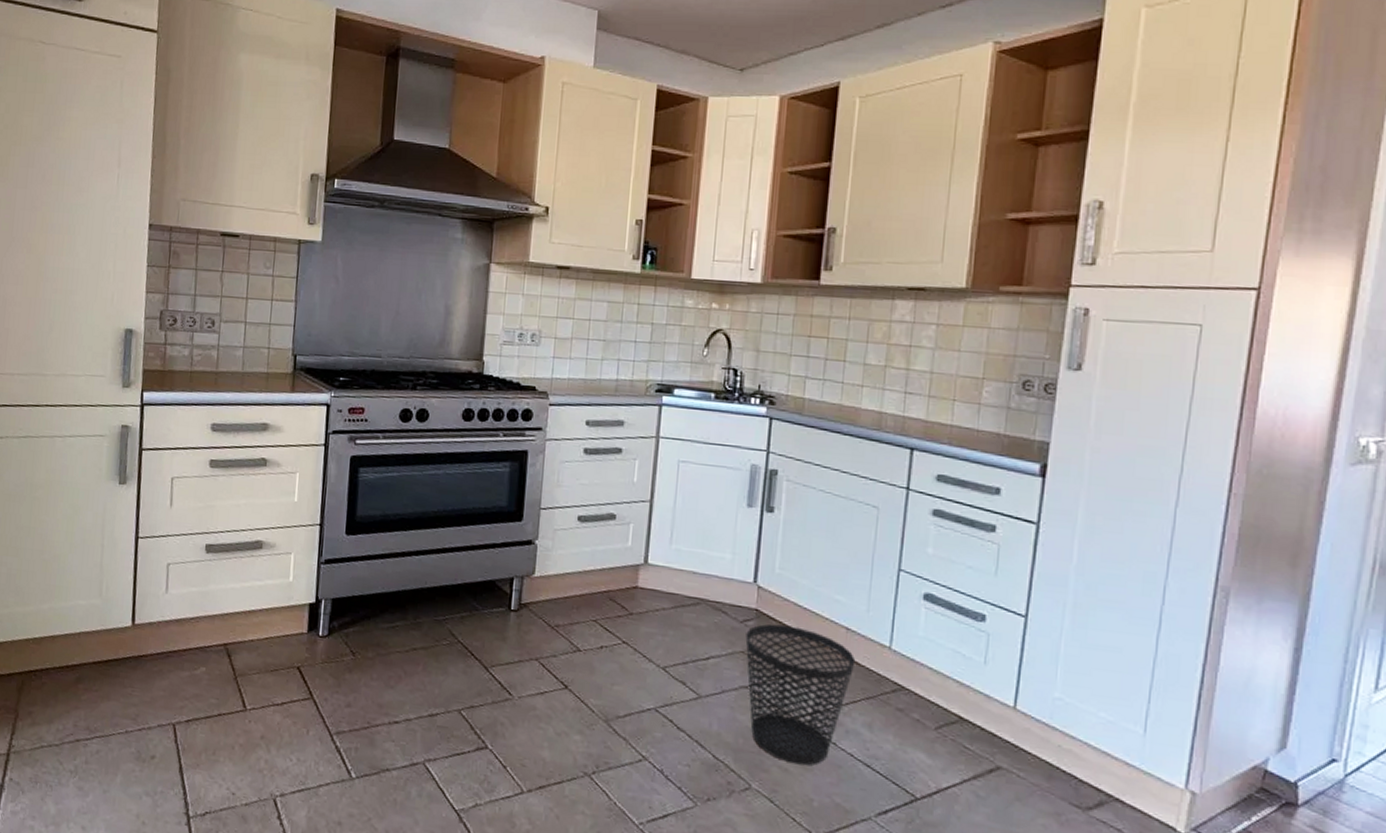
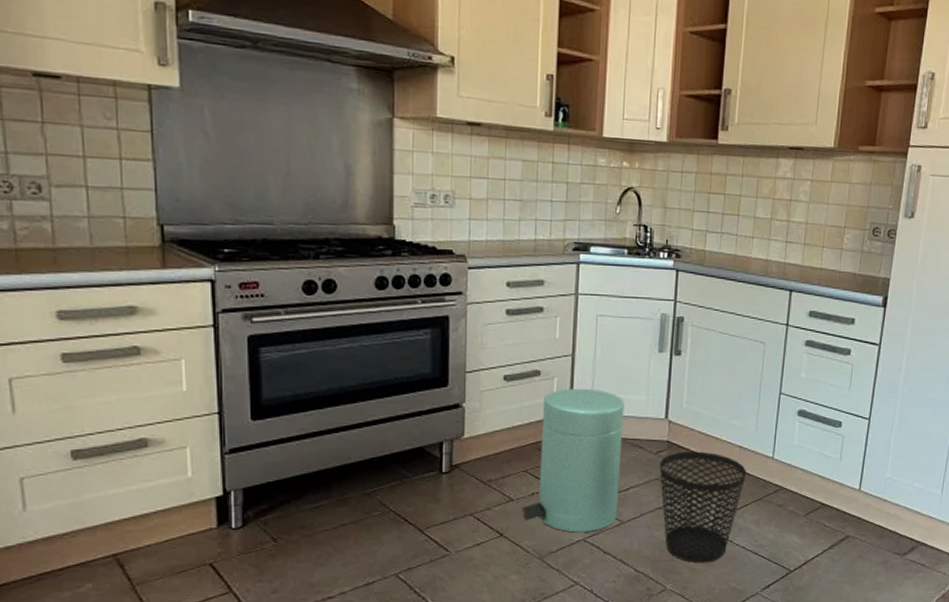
trash can: none [589,536,707,701] -> present [522,388,625,533]

